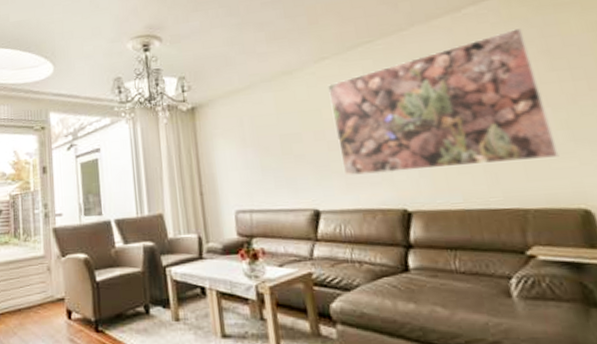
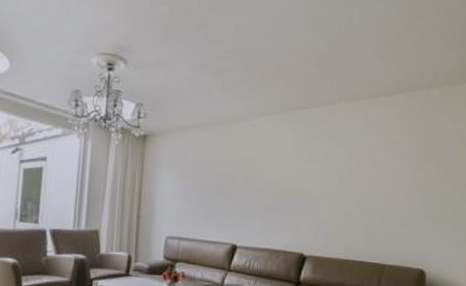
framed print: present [328,28,560,176] -> none [262,122,415,228]

